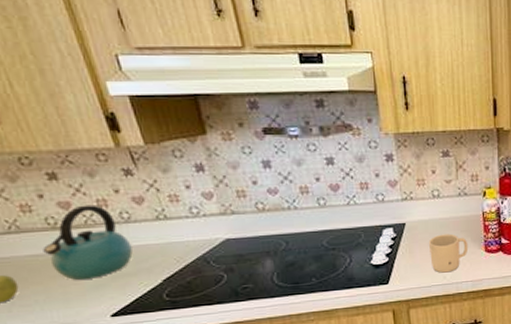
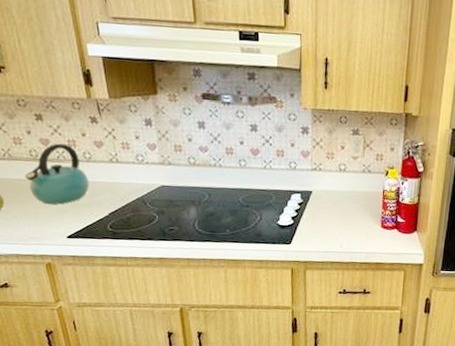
mug: present [428,234,469,273] -> none [330,205,367,242]

